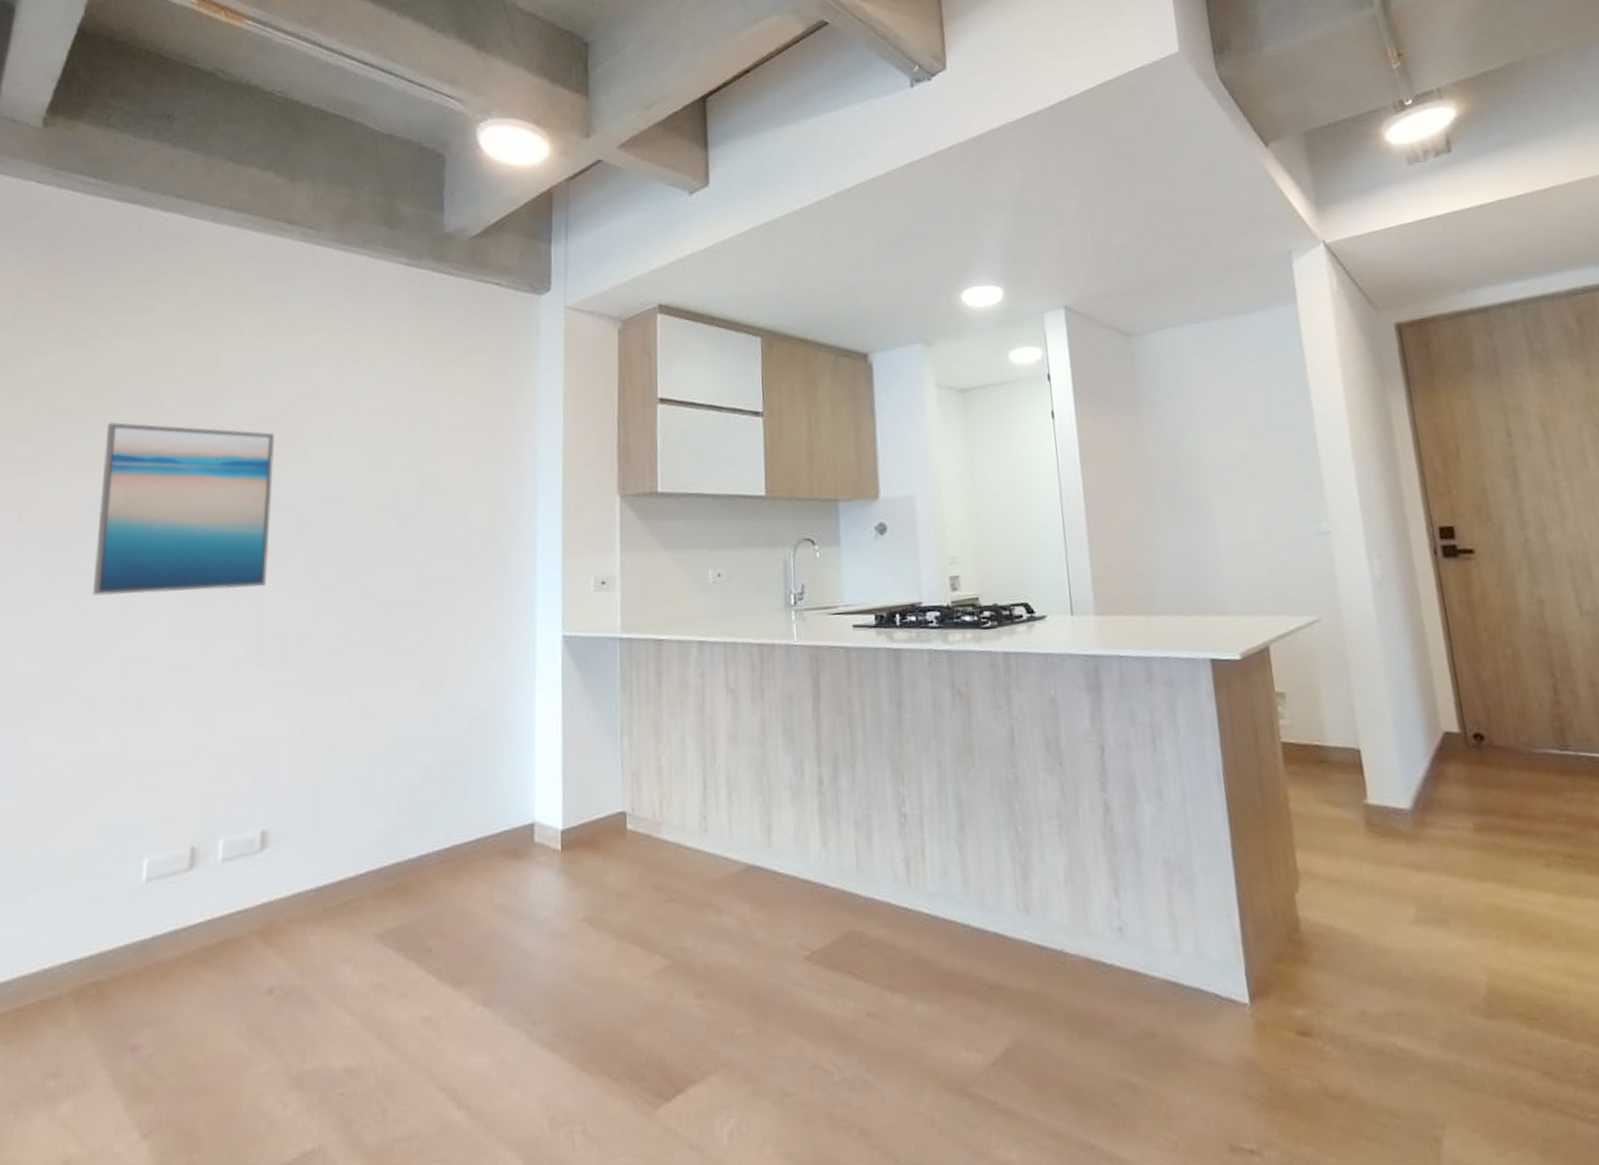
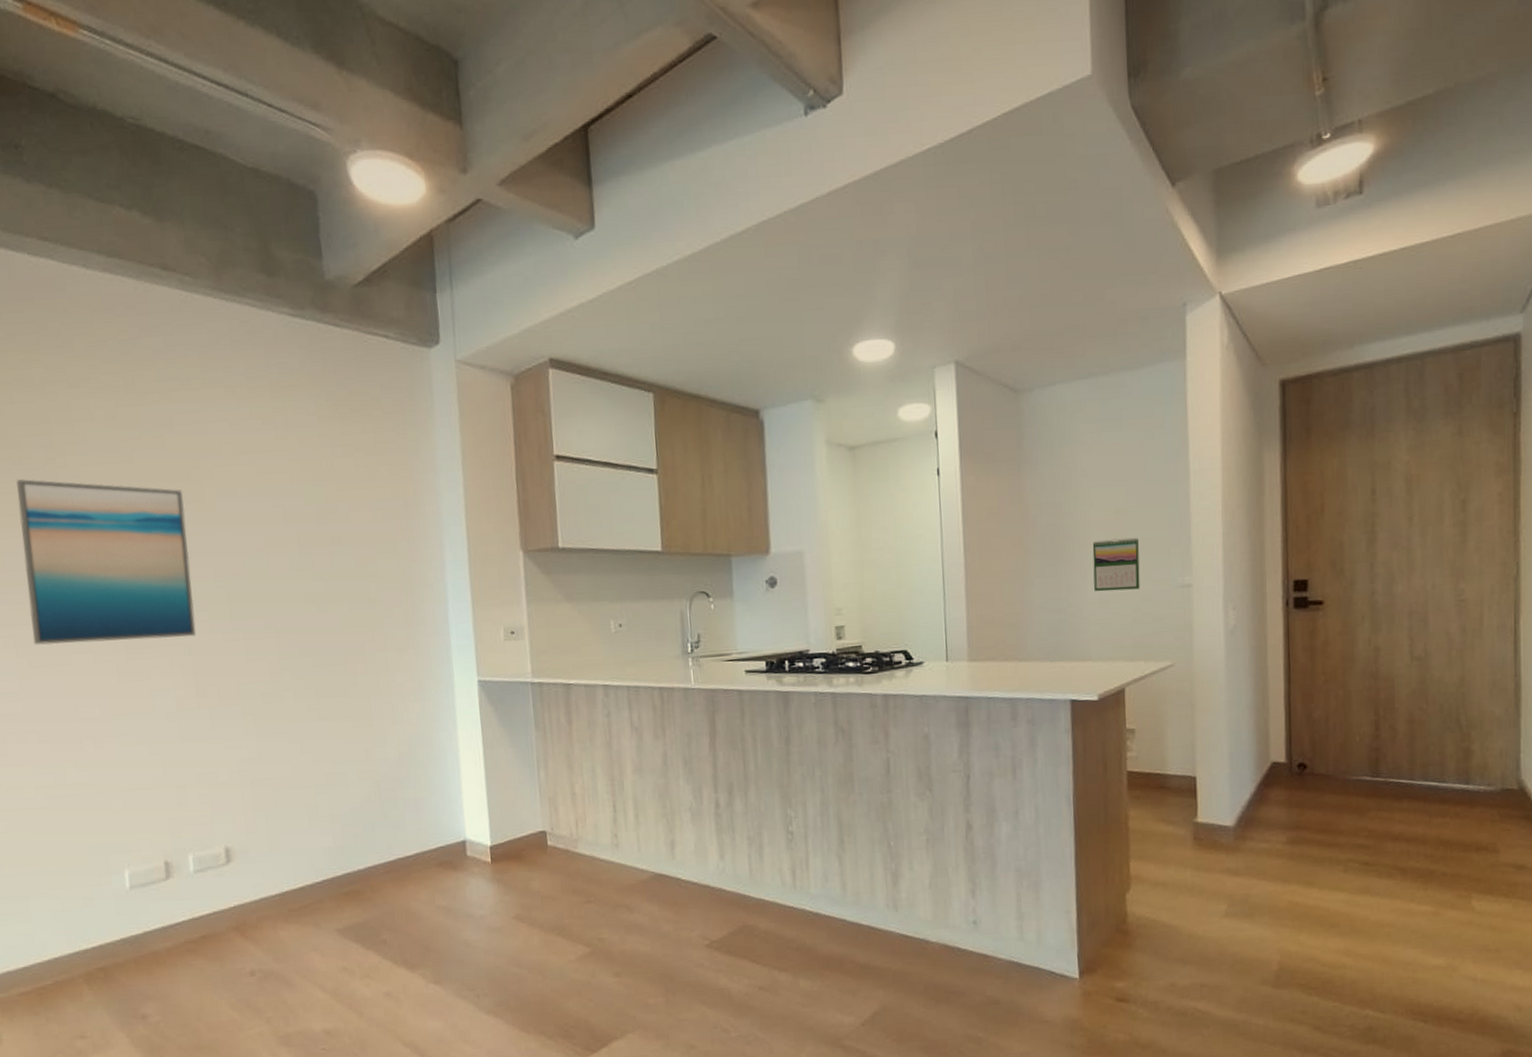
calendar: none [1219,481,1275,540] -> present [1092,537,1141,592]

